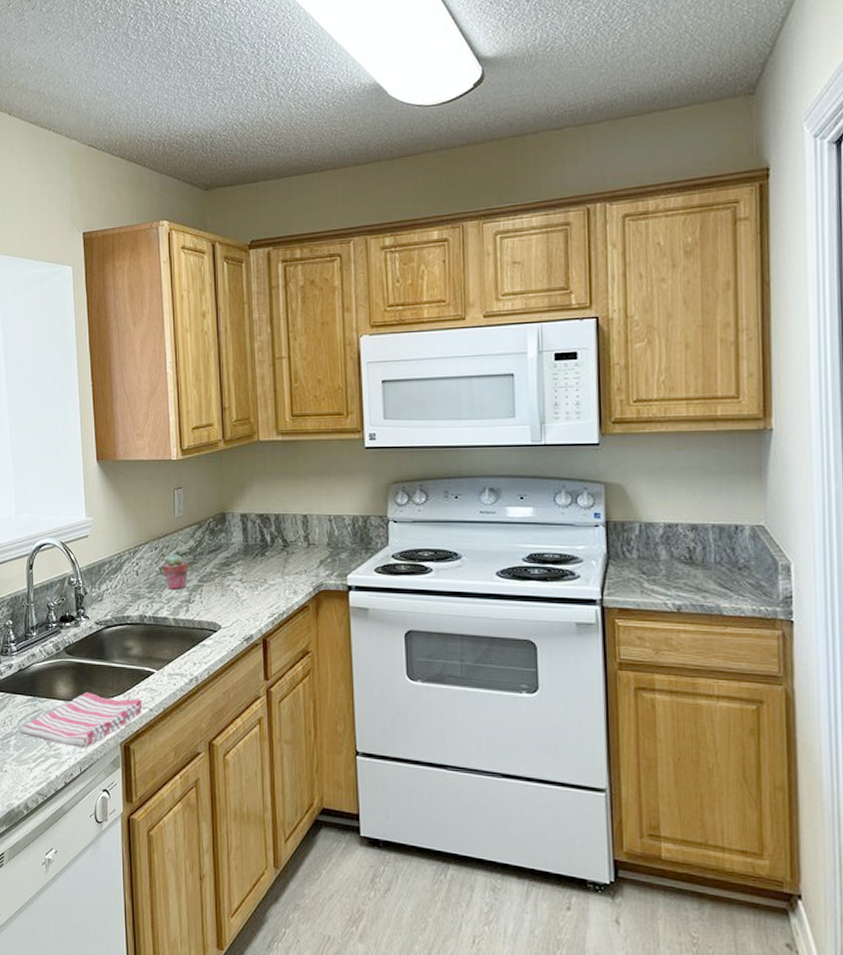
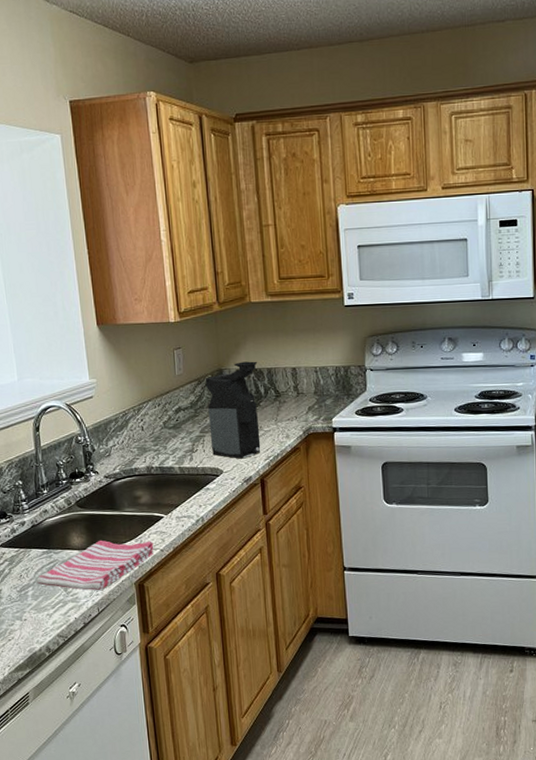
potted succulent: present [161,554,189,590] -> none [165,409,191,442]
coffee maker: none [206,505,265,614] -> present [205,361,261,459]

